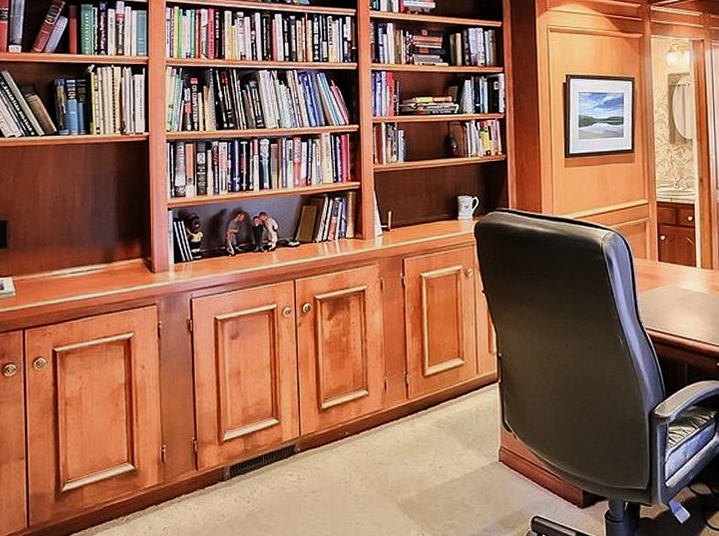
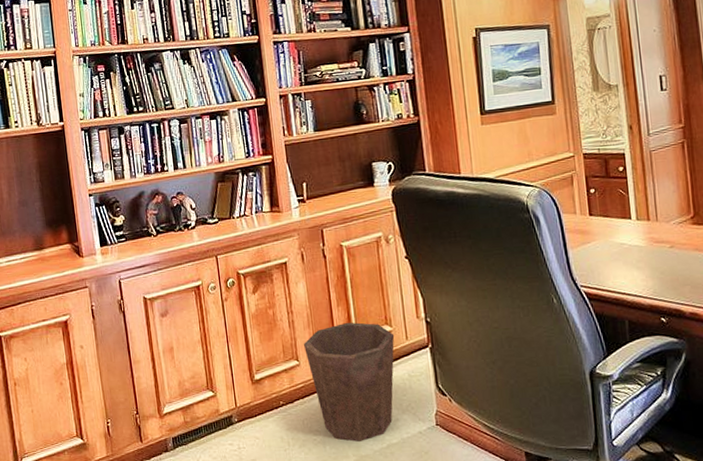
waste bin: none [374,353,466,477] -> present [303,322,395,443]

